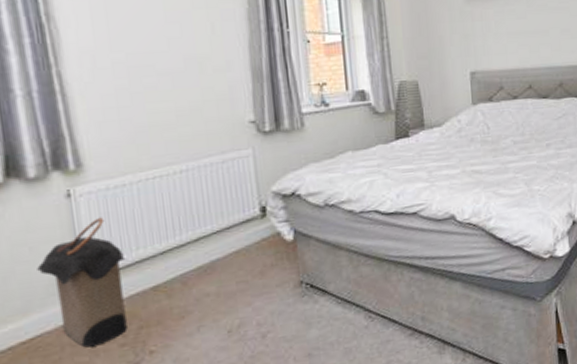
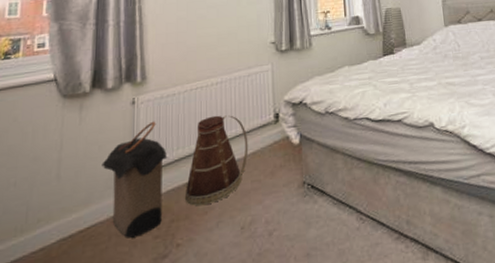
basket: none [153,209,230,311] -> present [184,115,249,206]

